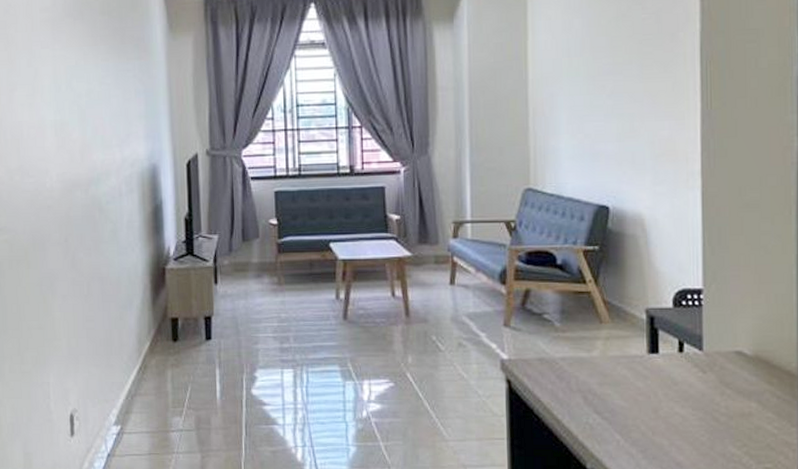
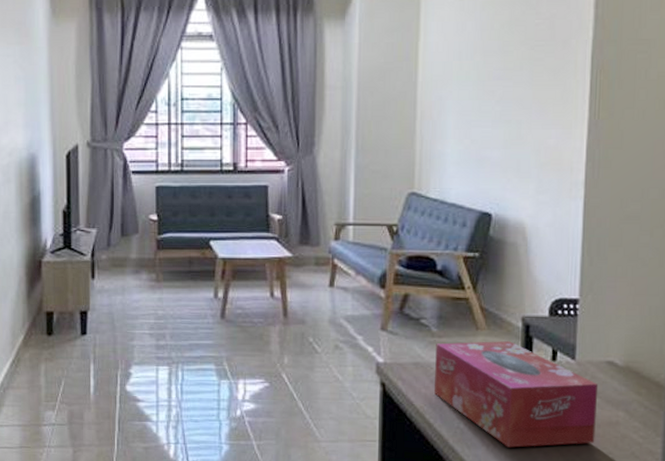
tissue box: none [560,334,728,442] -> present [435,341,599,448]

